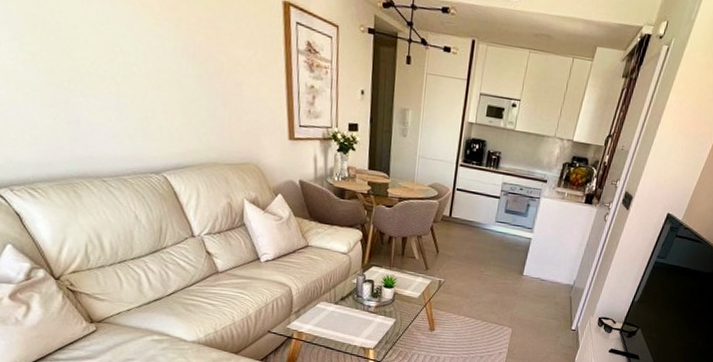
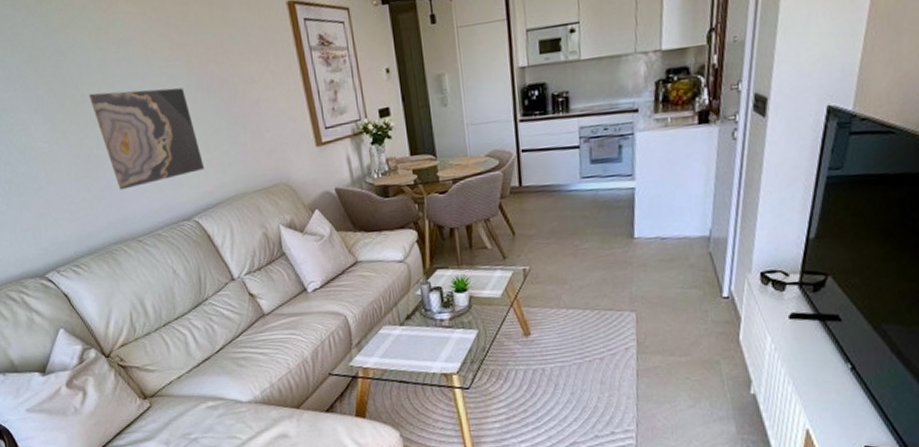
wall art: none [66,25,180,132] -> present [89,88,205,190]

